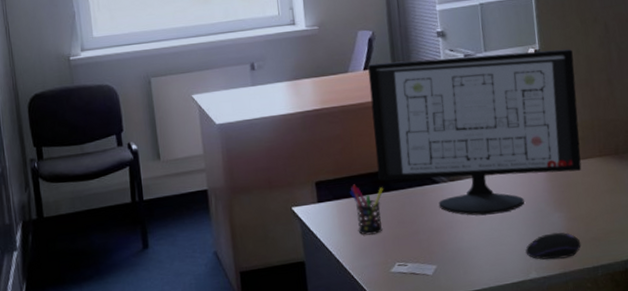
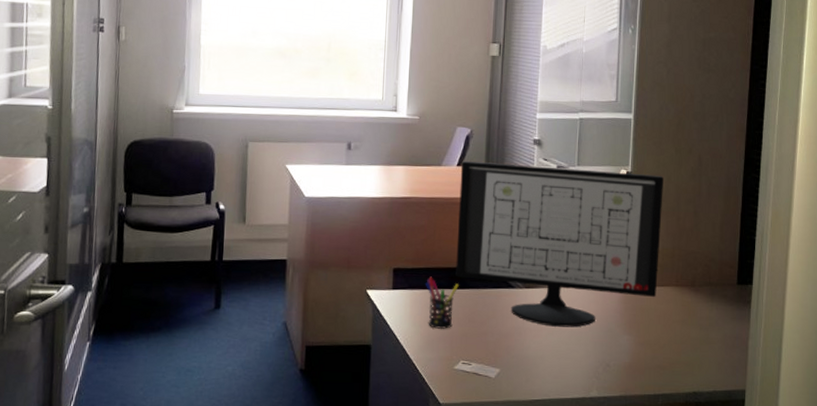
computer mouse: present [525,232,581,260] -> none [590,354,645,382]

